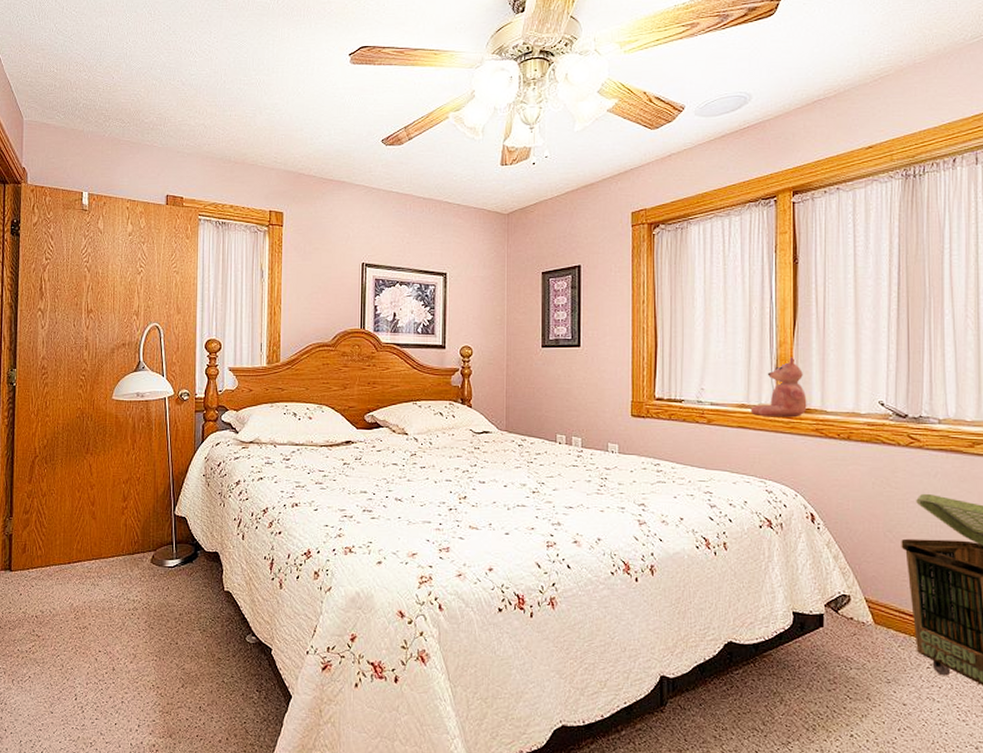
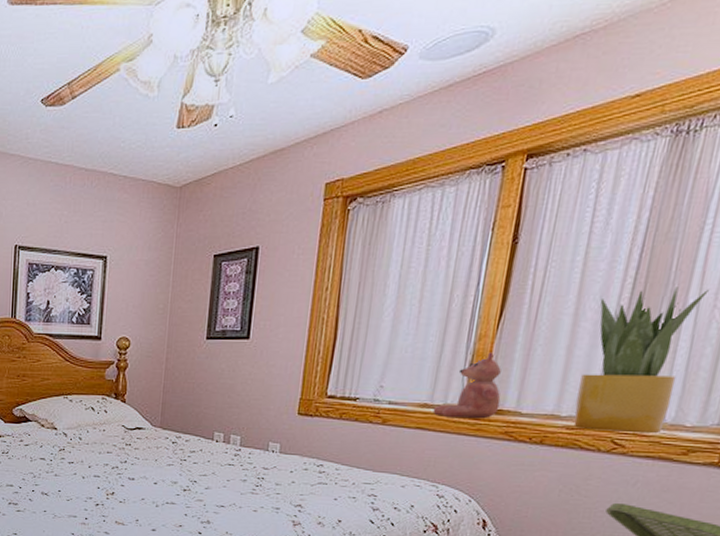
planter: none [871,300,959,429] -> present [573,287,709,434]

